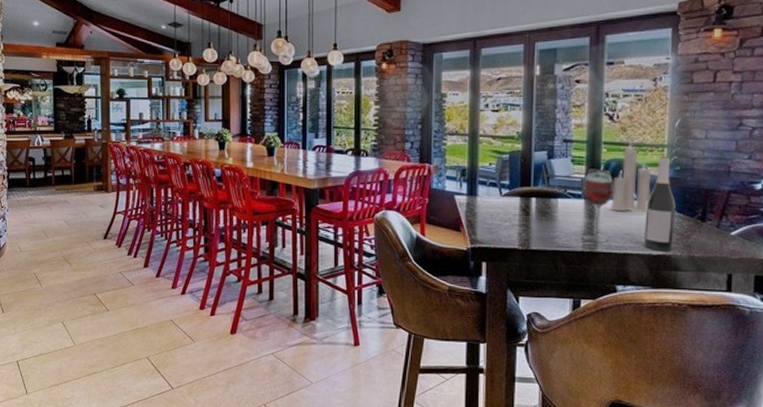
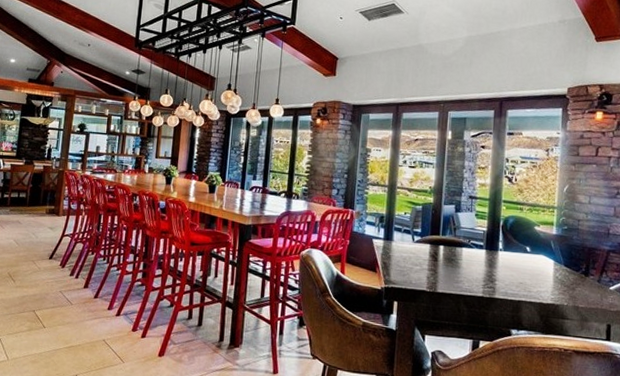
wineglass: present [582,169,614,243] -> none [482,223,512,290]
candle: present [611,140,651,214] -> none [508,200,543,266]
wine bottle: present [644,155,676,252] -> none [535,216,564,302]

